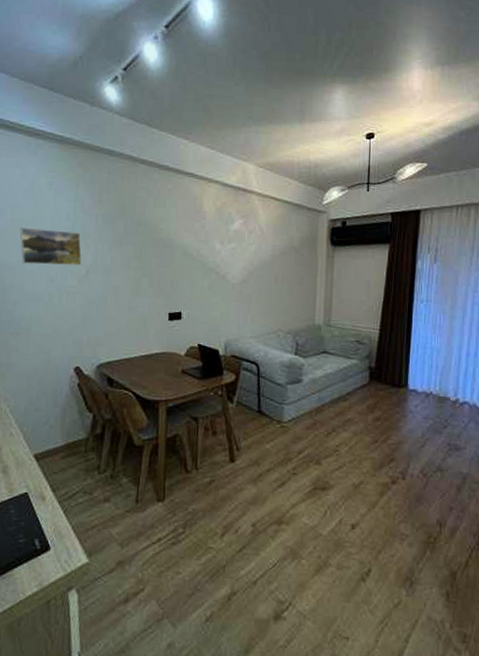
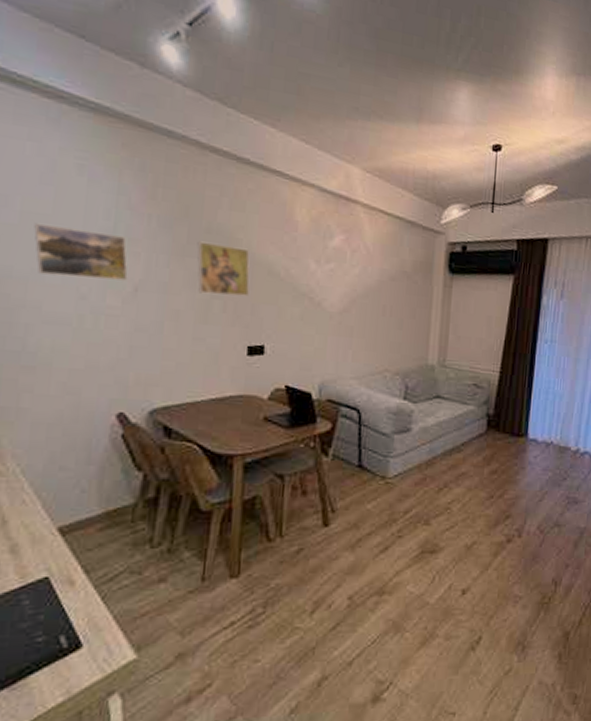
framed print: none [130,232,170,274] -> present [197,241,250,297]

